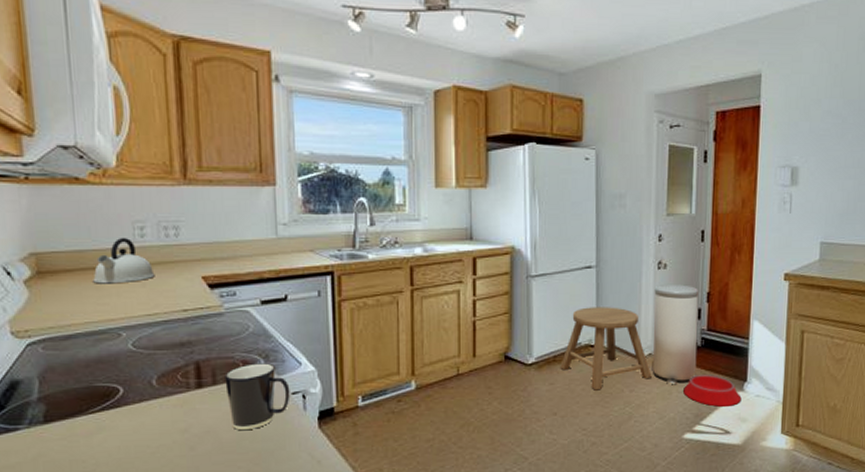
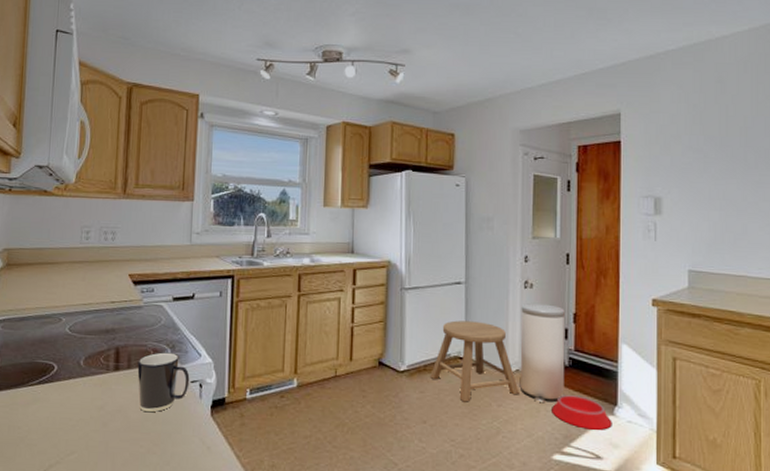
kettle: present [93,237,155,284] -> none [46,238,93,277]

